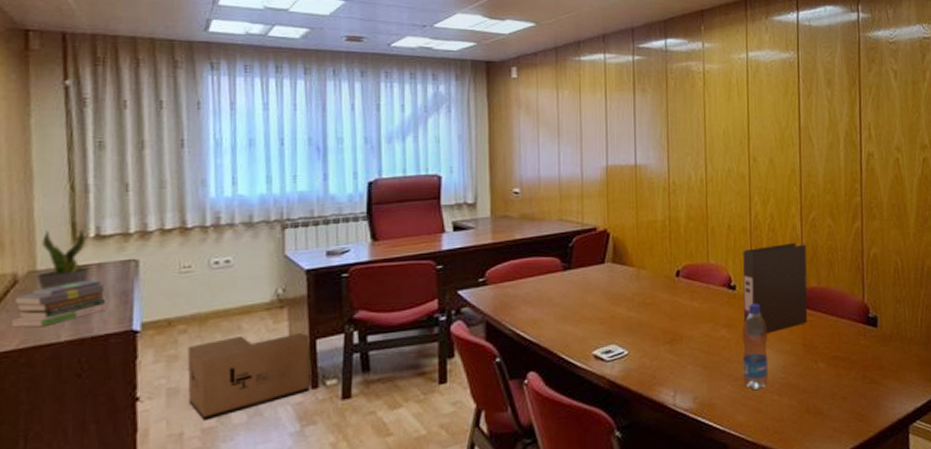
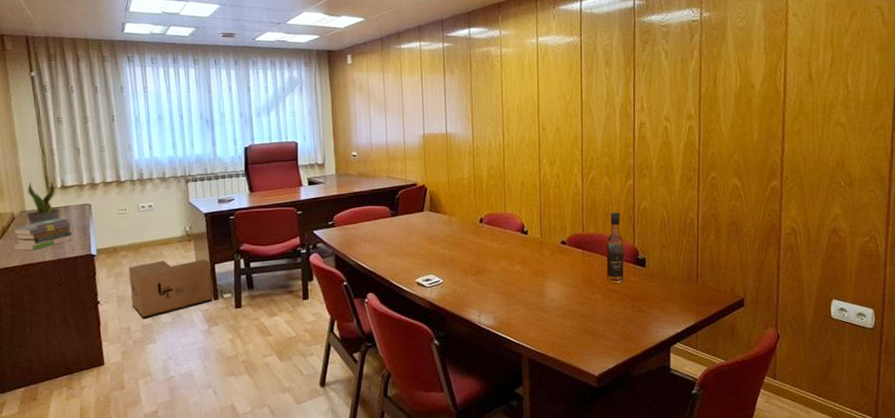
binder: present [742,242,808,333] -> none [533,196,587,269]
bottle: present [742,304,769,391] -> none [533,246,554,314]
bottle: none [830,260,853,350] -> present [606,212,624,284]

